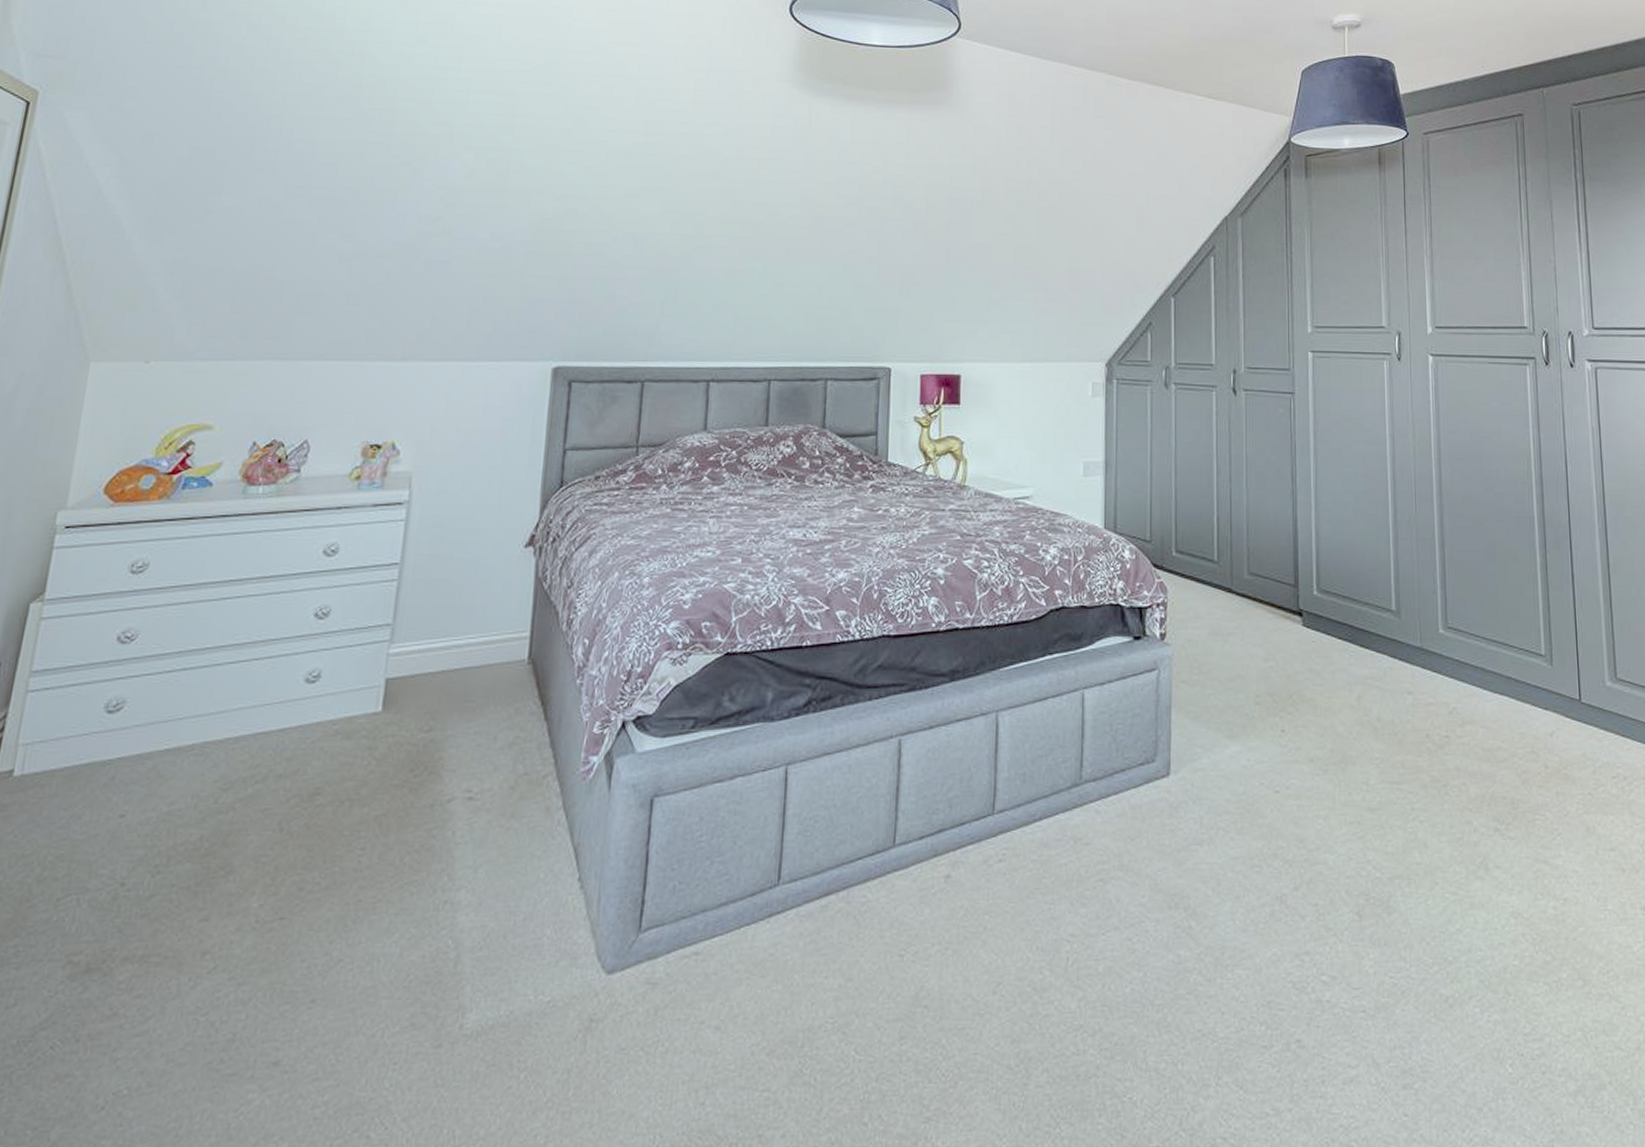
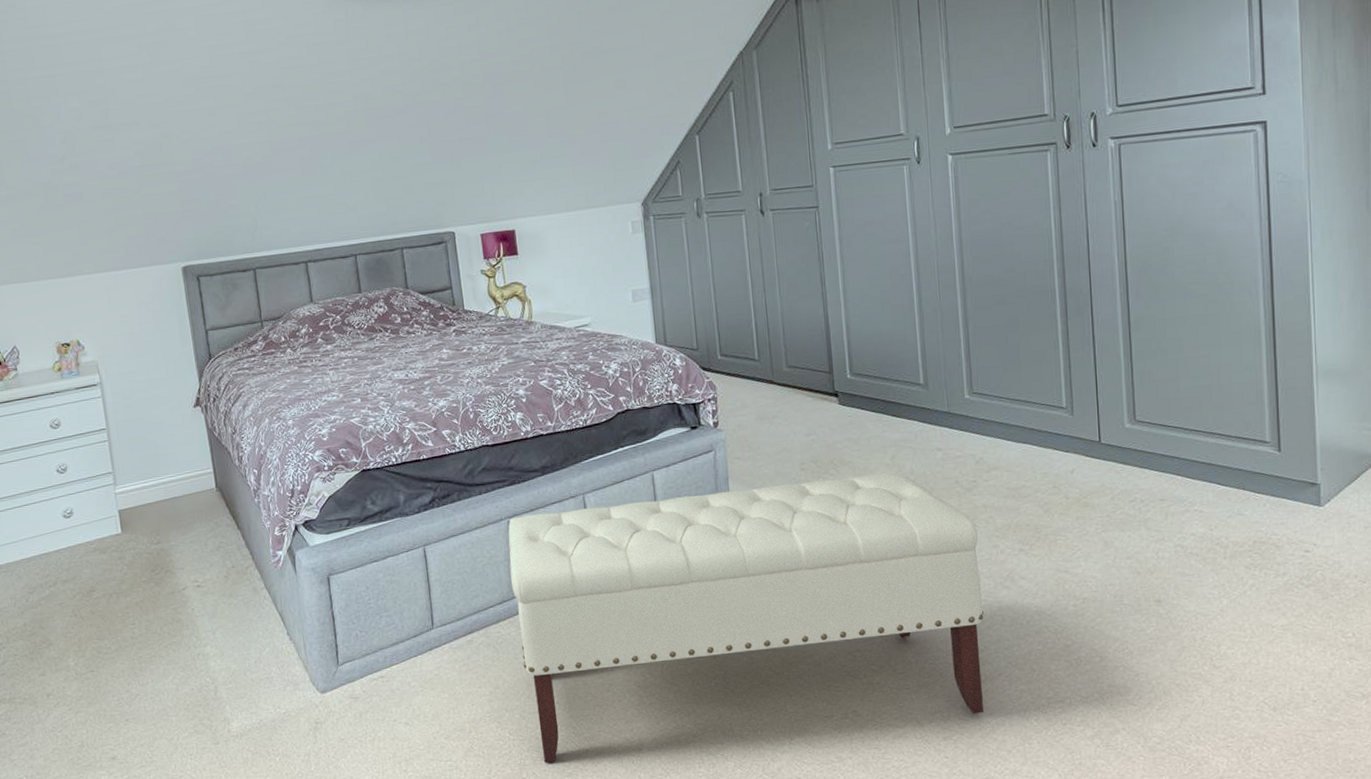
bench: none [889,716,1454,1100] -> present [508,472,985,763]

